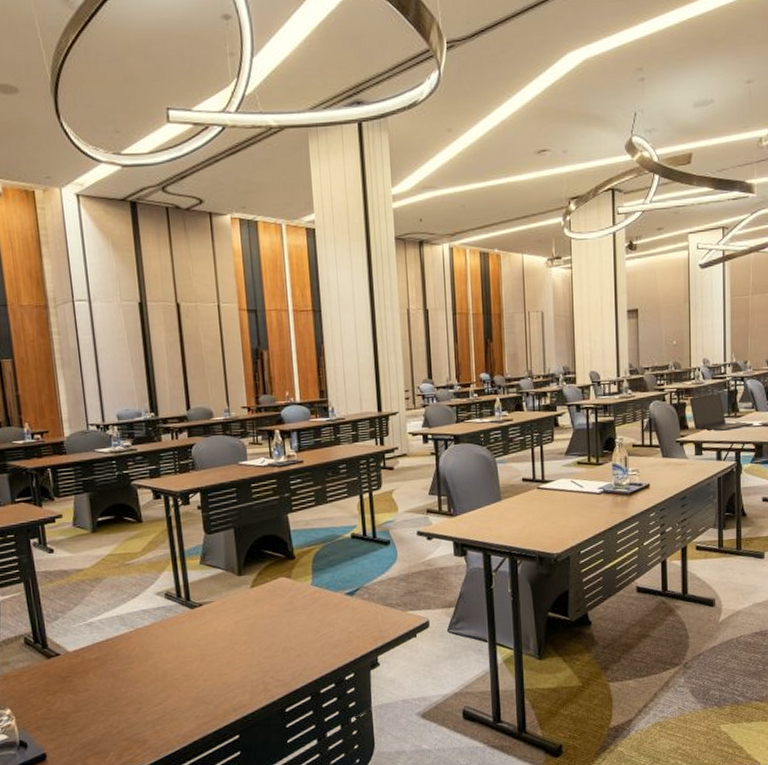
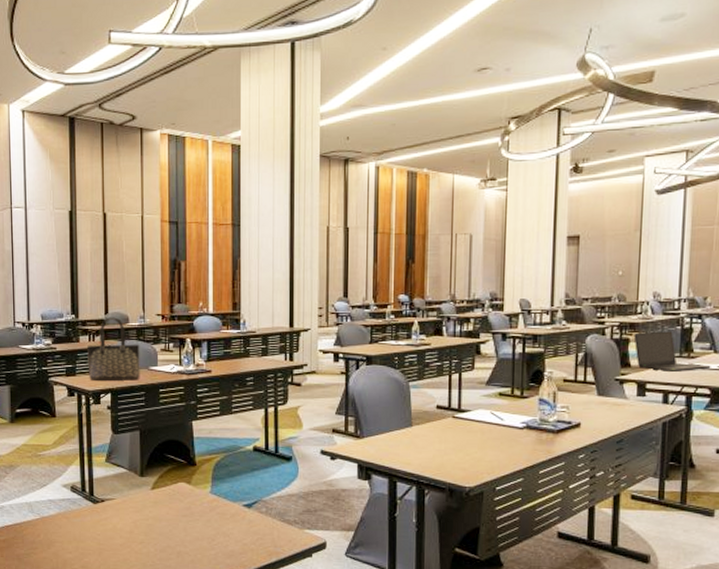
tote bag: none [171,412,230,481] -> present [87,317,140,381]

